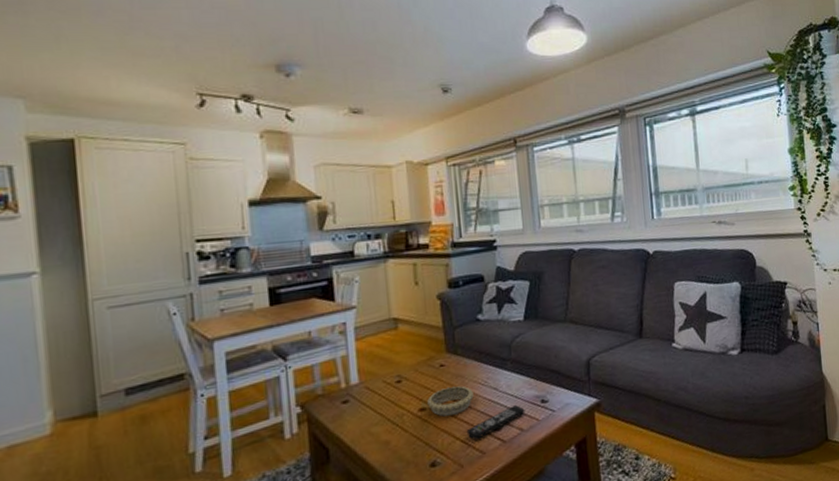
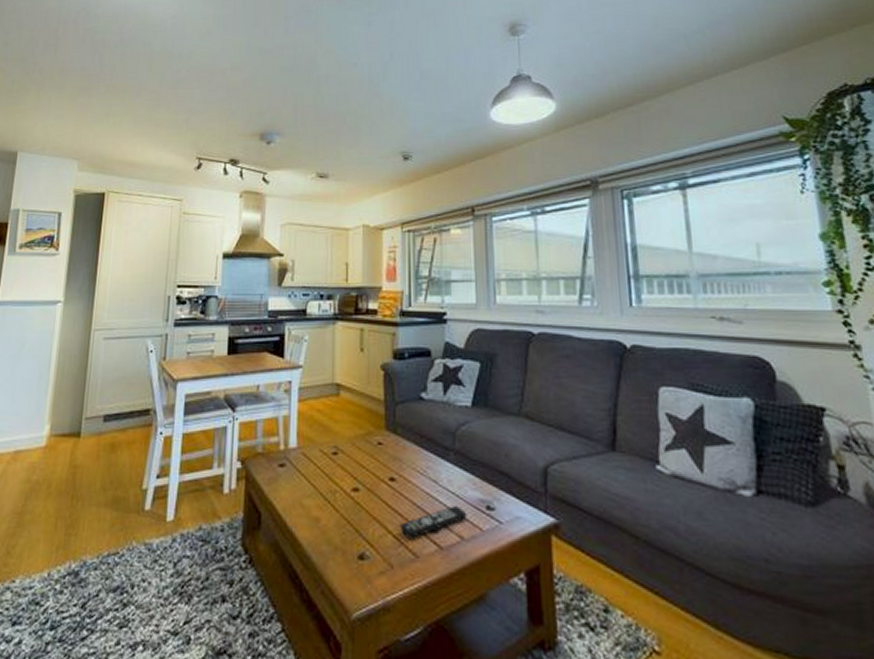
decorative bowl: present [427,385,474,417] -> none [362,469,410,503]

